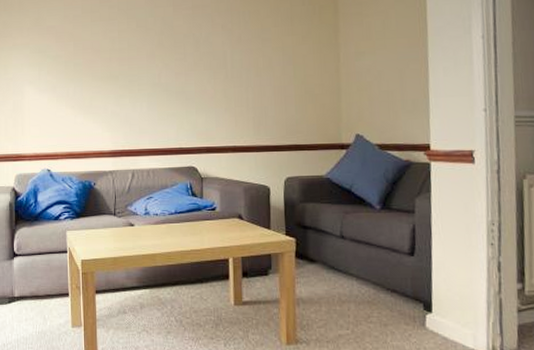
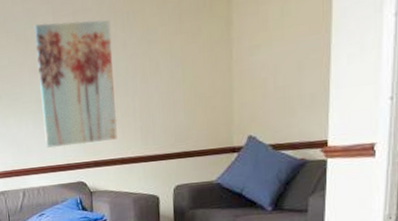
wall art: none [154,14,231,131] -> present [33,20,117,148]

